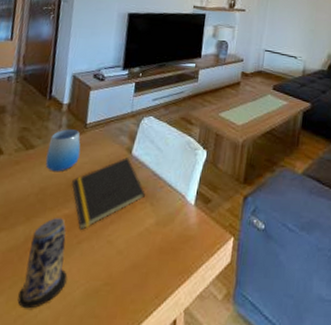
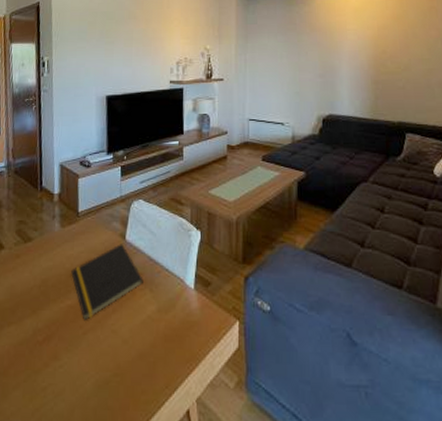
candle: present [17,218,68,309] -> none [33,309,77,402]
cup: present [45,129,81,172] -> none [43,219,76,263]

